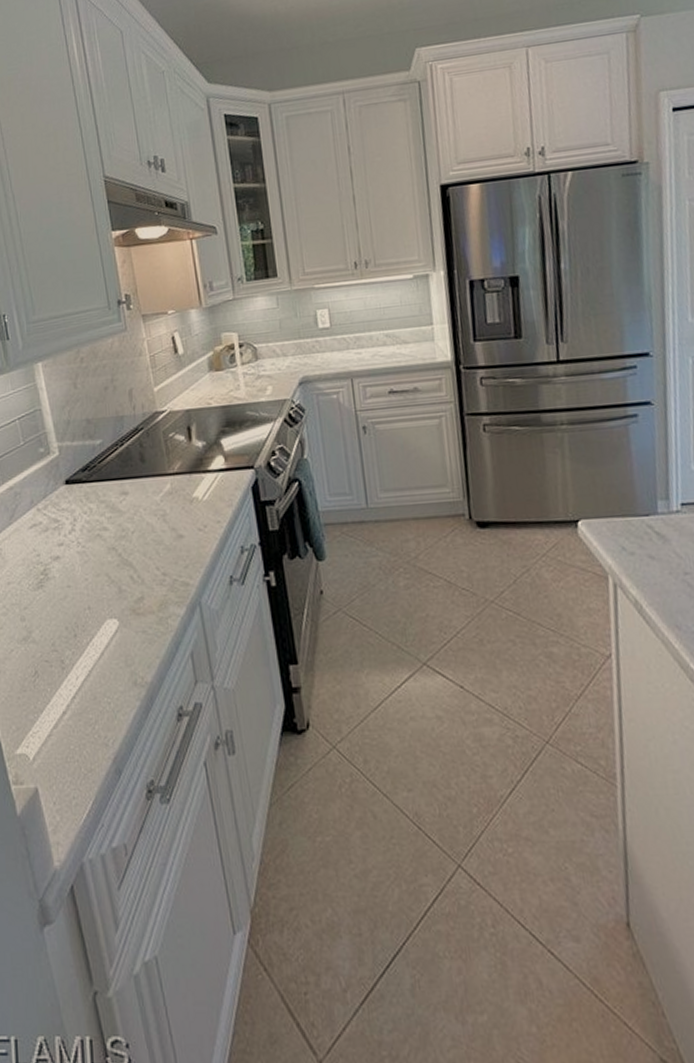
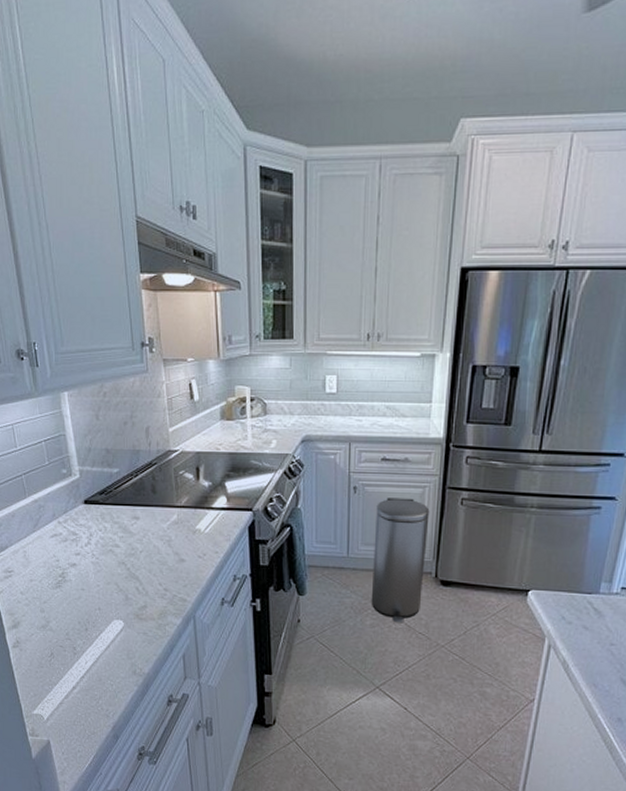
pedal bin: none [391,431,459,580] -> present [371,497,430,624]

